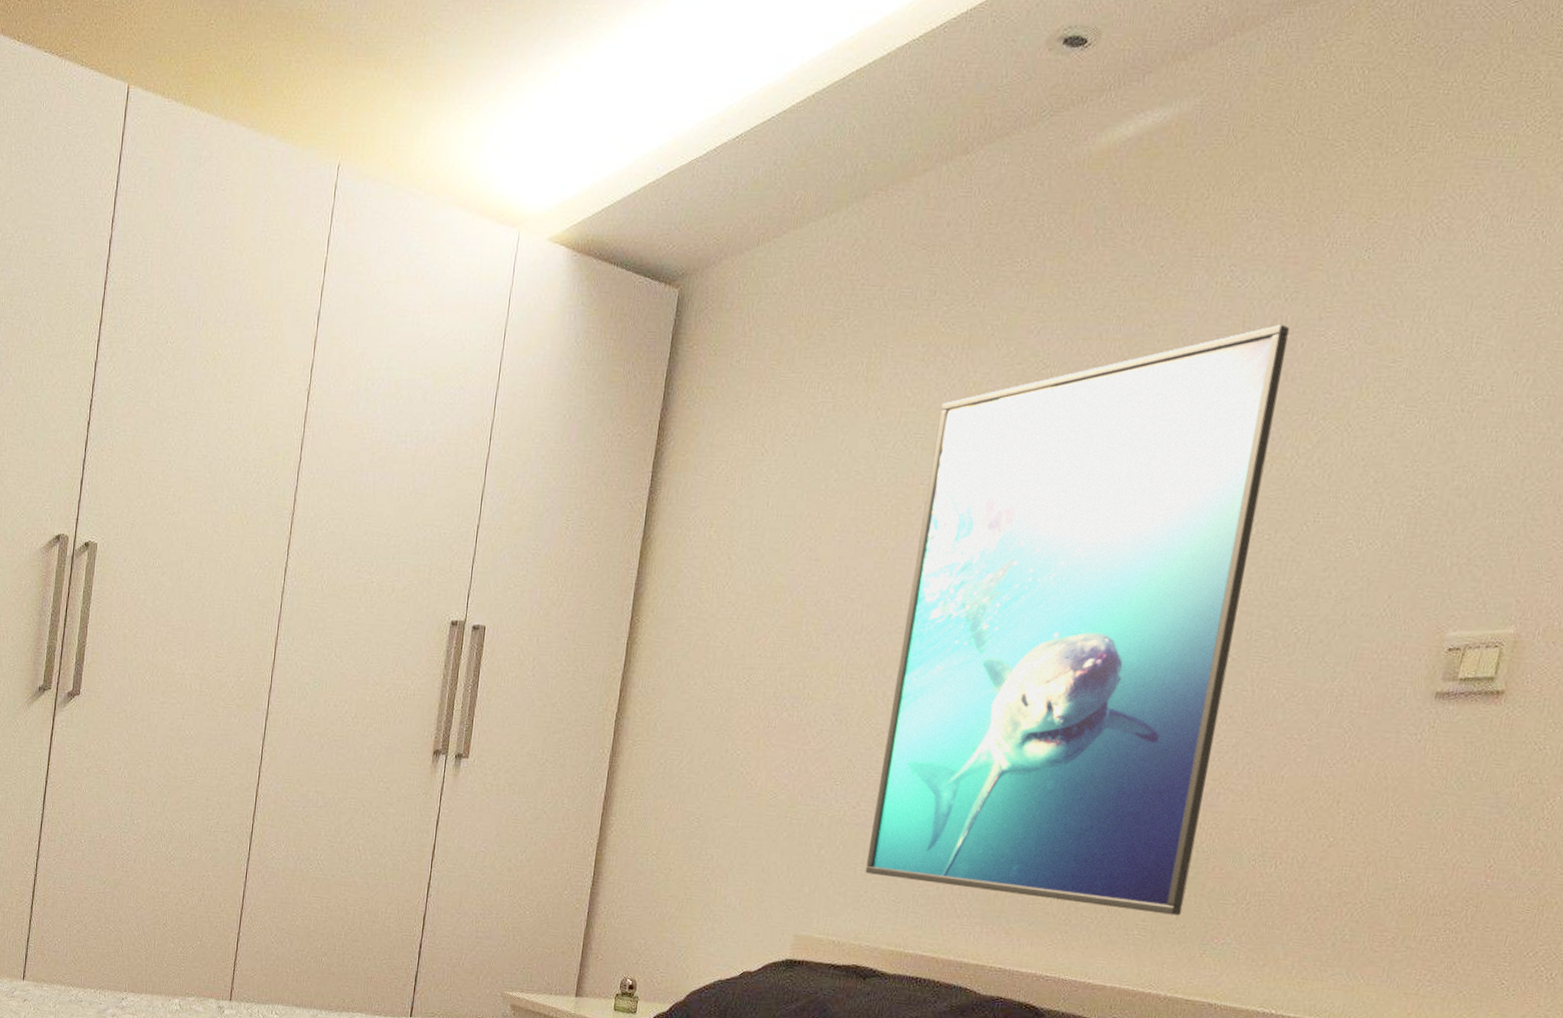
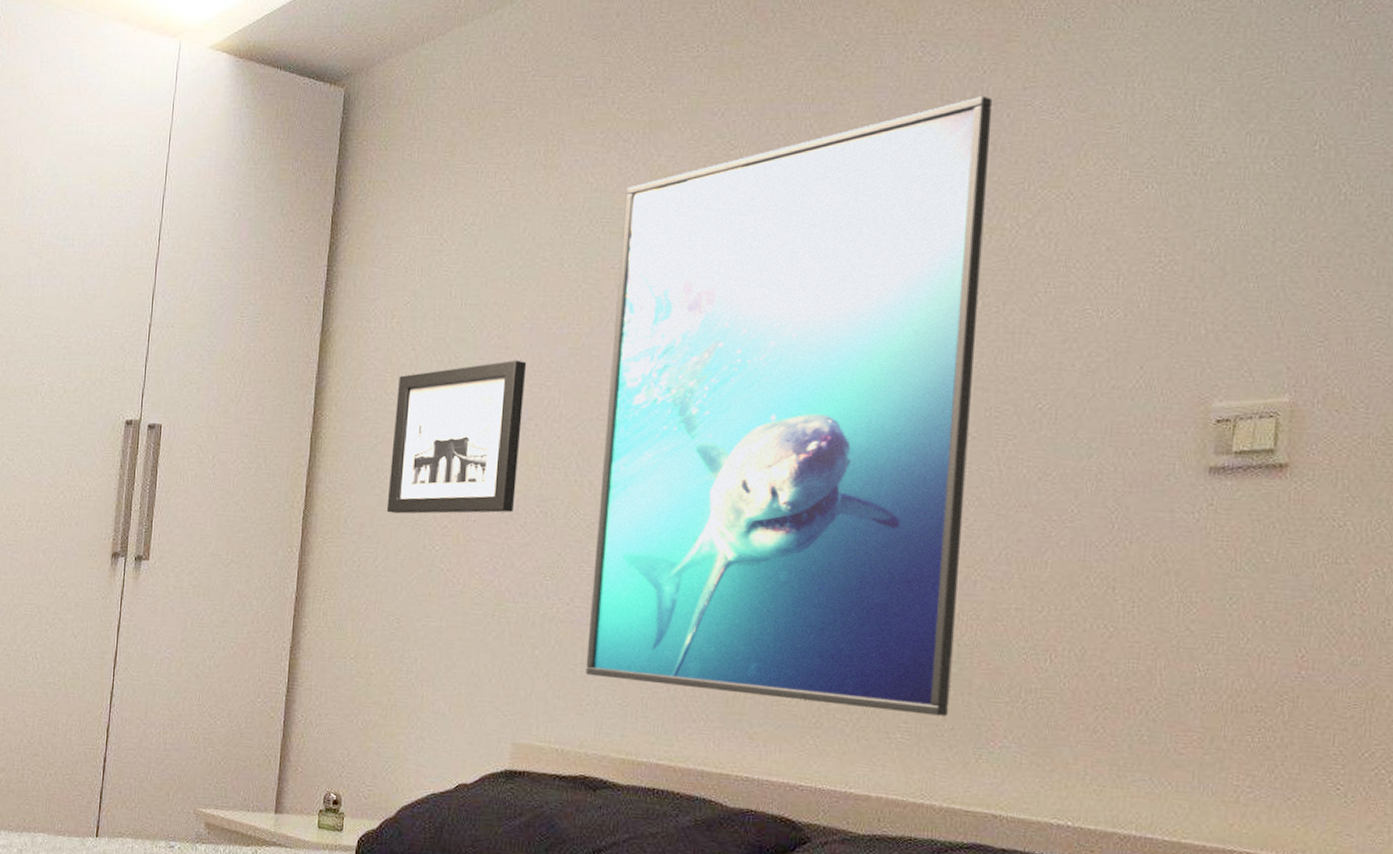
wall art: none [694,572,835,720] -> present [386,359,527,514]

